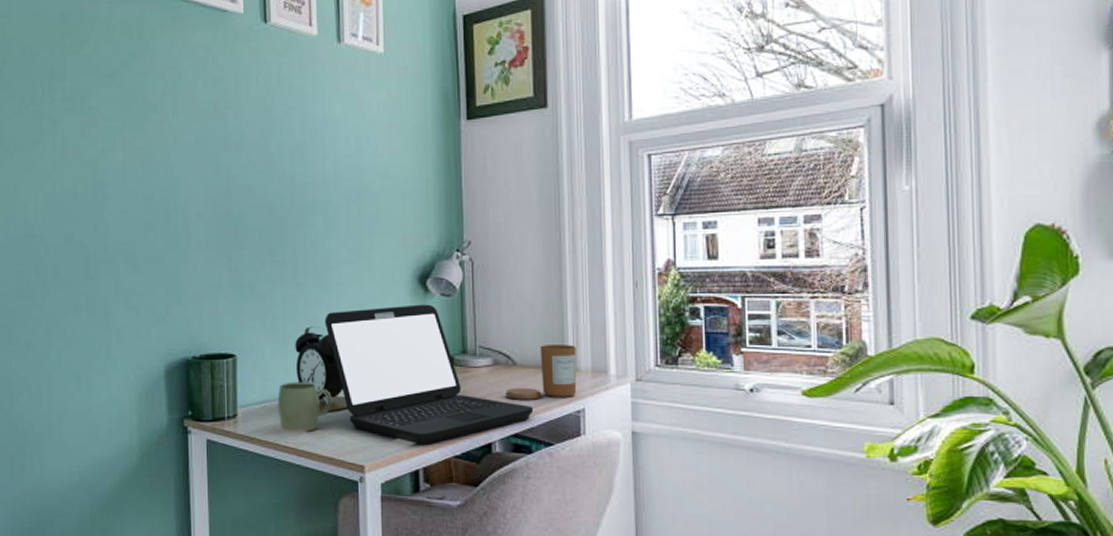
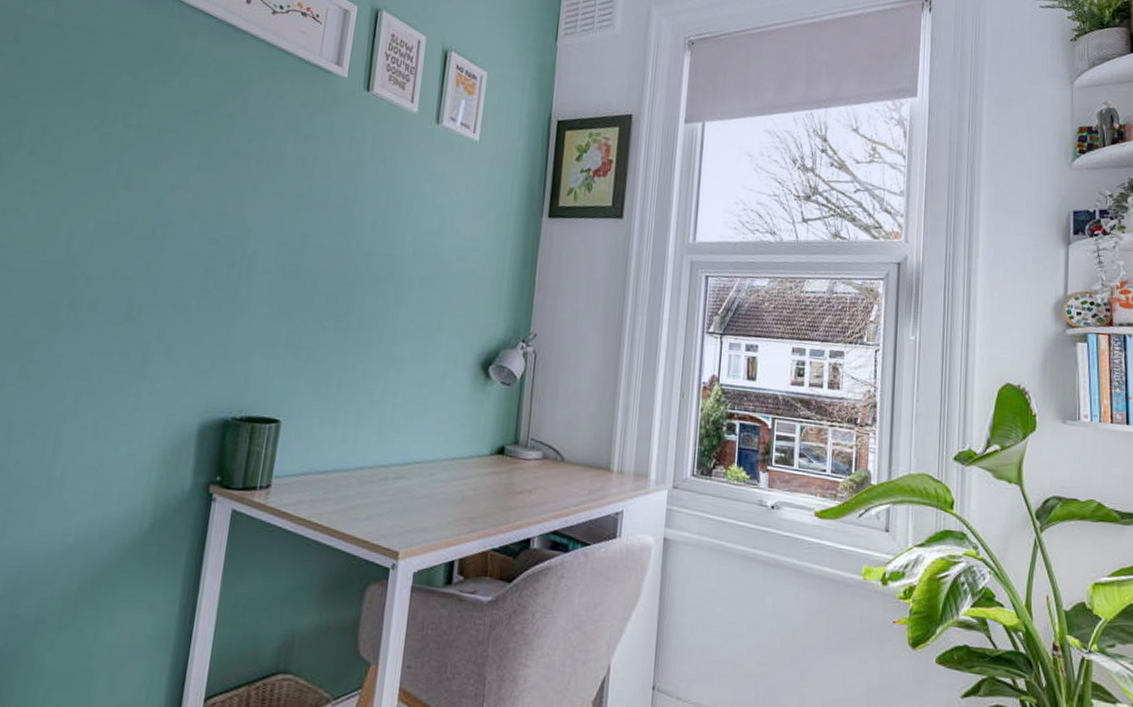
mug: present [277,382,332,433] -> none [315,455,376,511]
alarm clock: present [295,325,348,412] -> none [342,399,392,491]
laptop: present [324,304,534,444] -> none [380,387,576,535]
candle: present [505,345,577,400] -> none [550,444,622,499]

